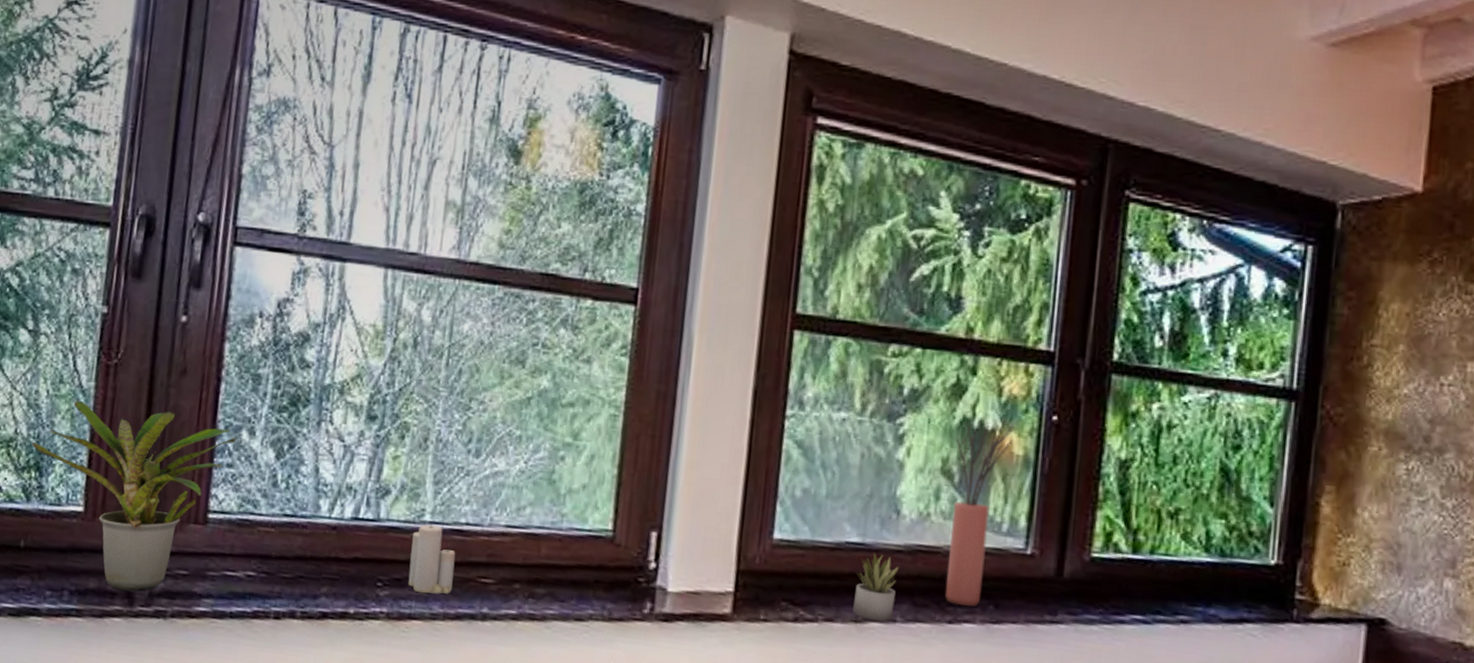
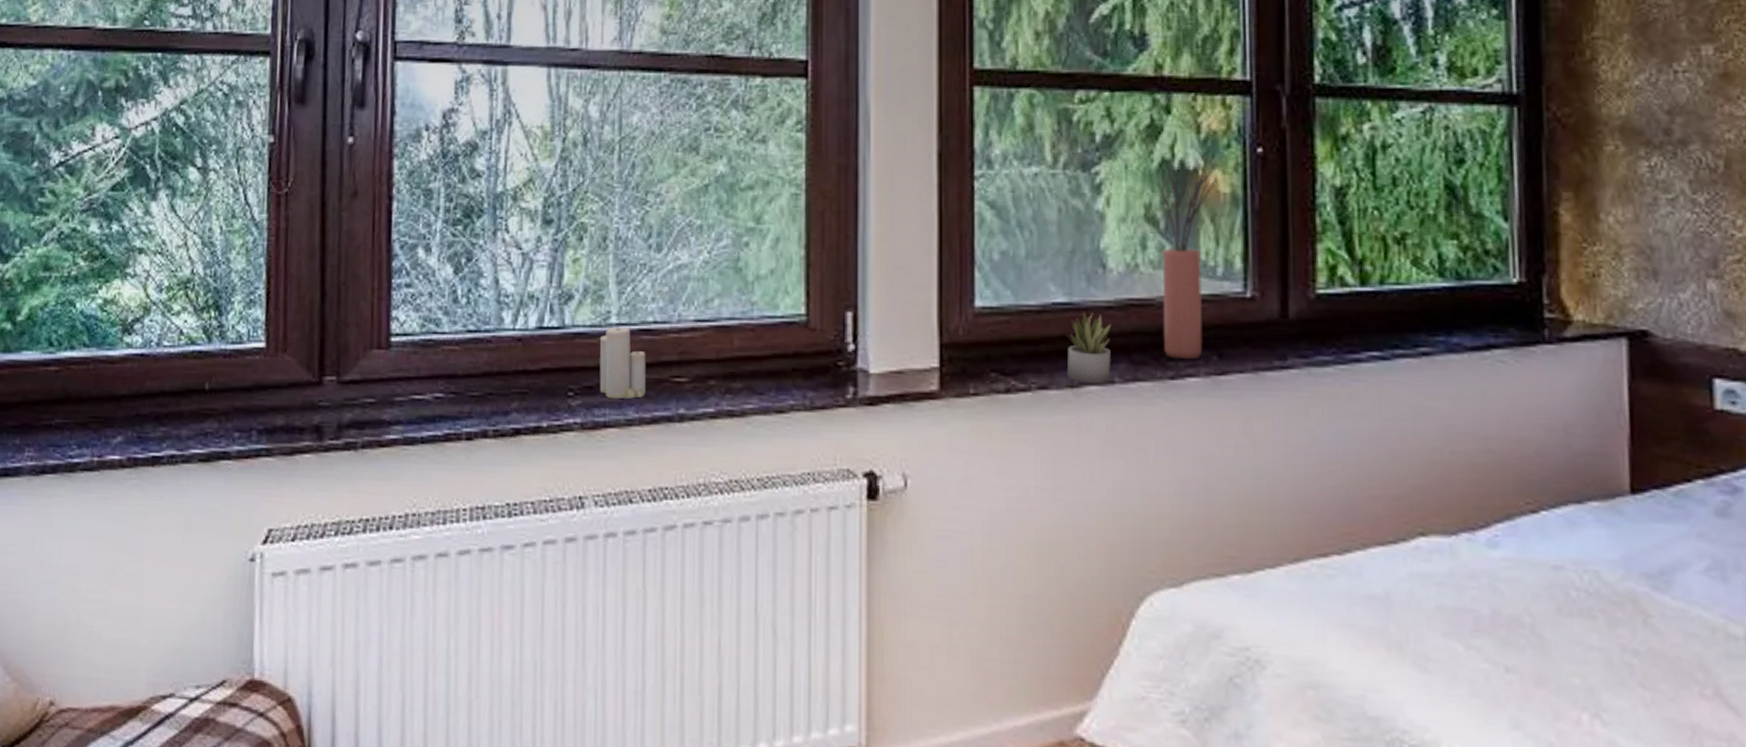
potted plant: present [31,400,236,592] -> none [209,234,413,425]

